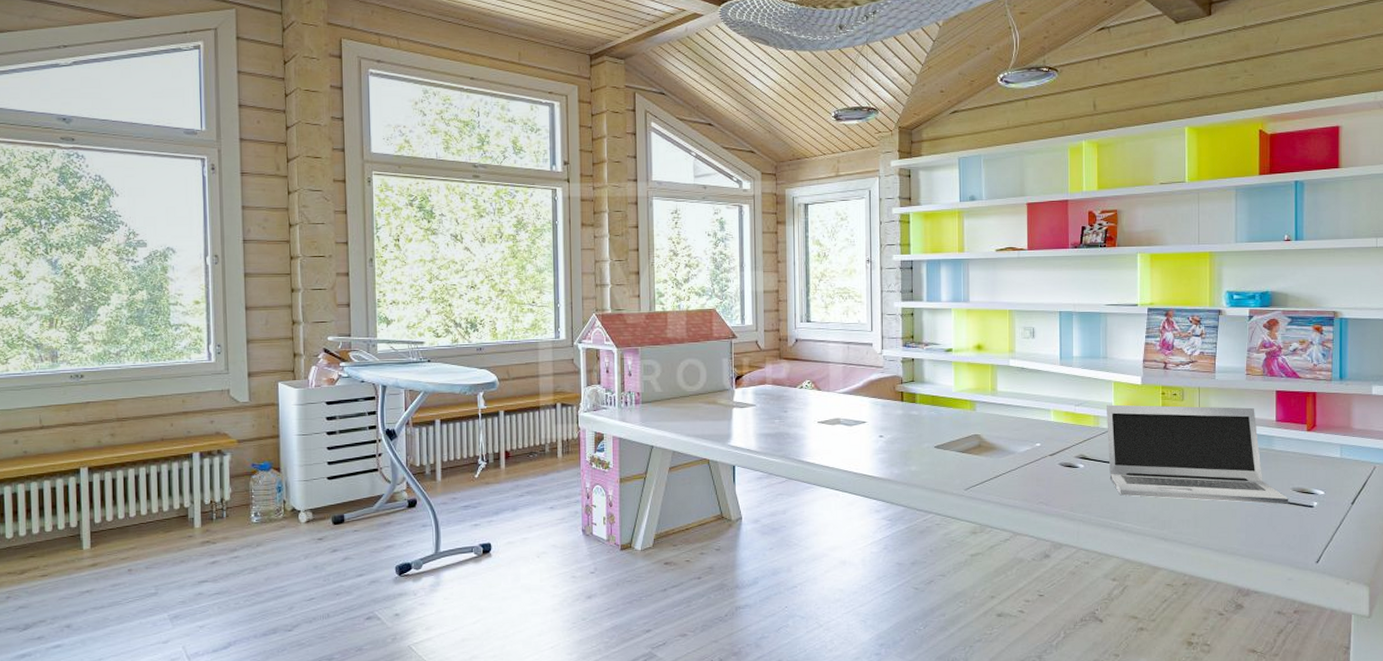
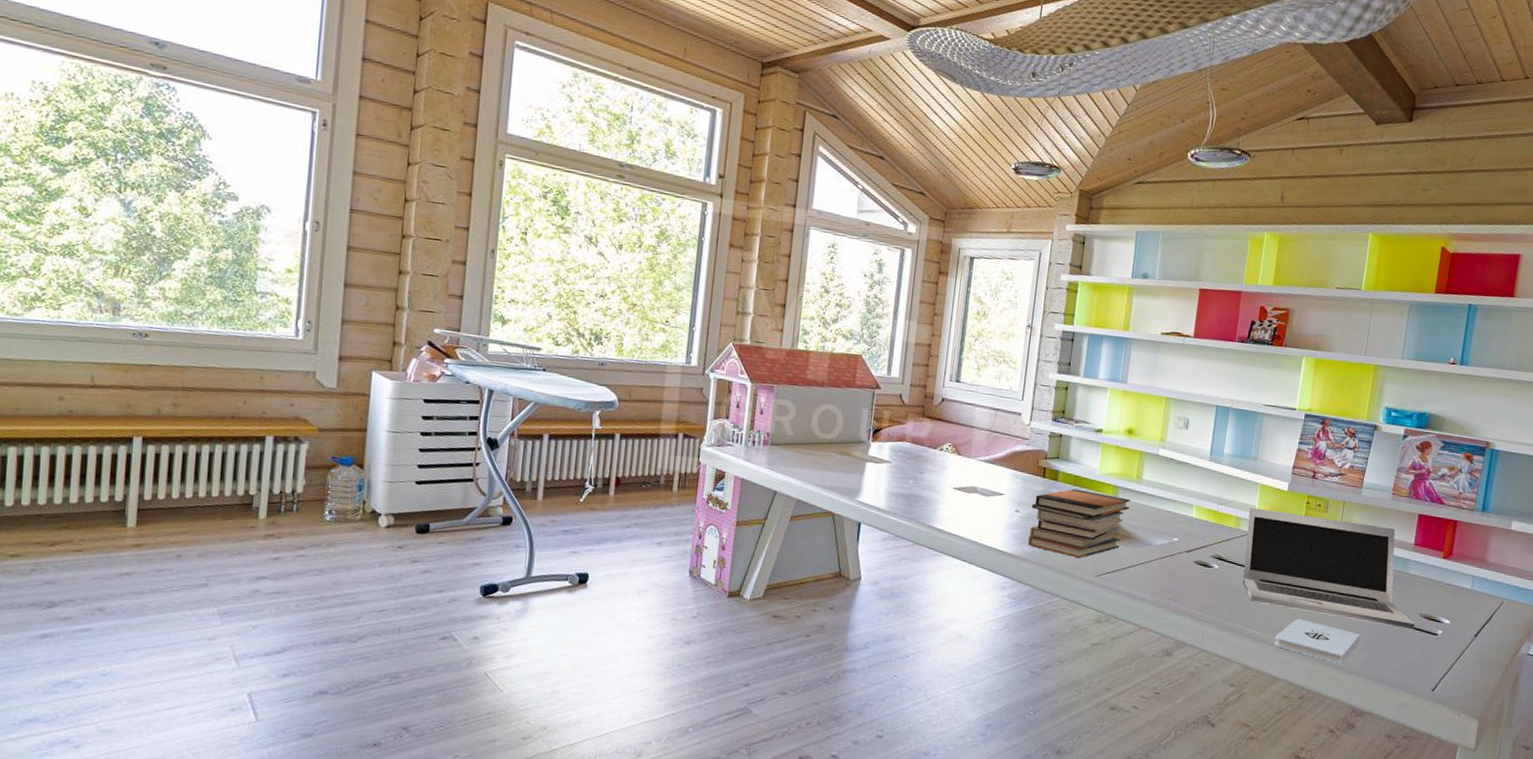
book stack: none [895,408,988,475] -> present [1027,489,1130,559]
notepad: none [1151,507,1235,547] -> present [1274,618,1360,665]

